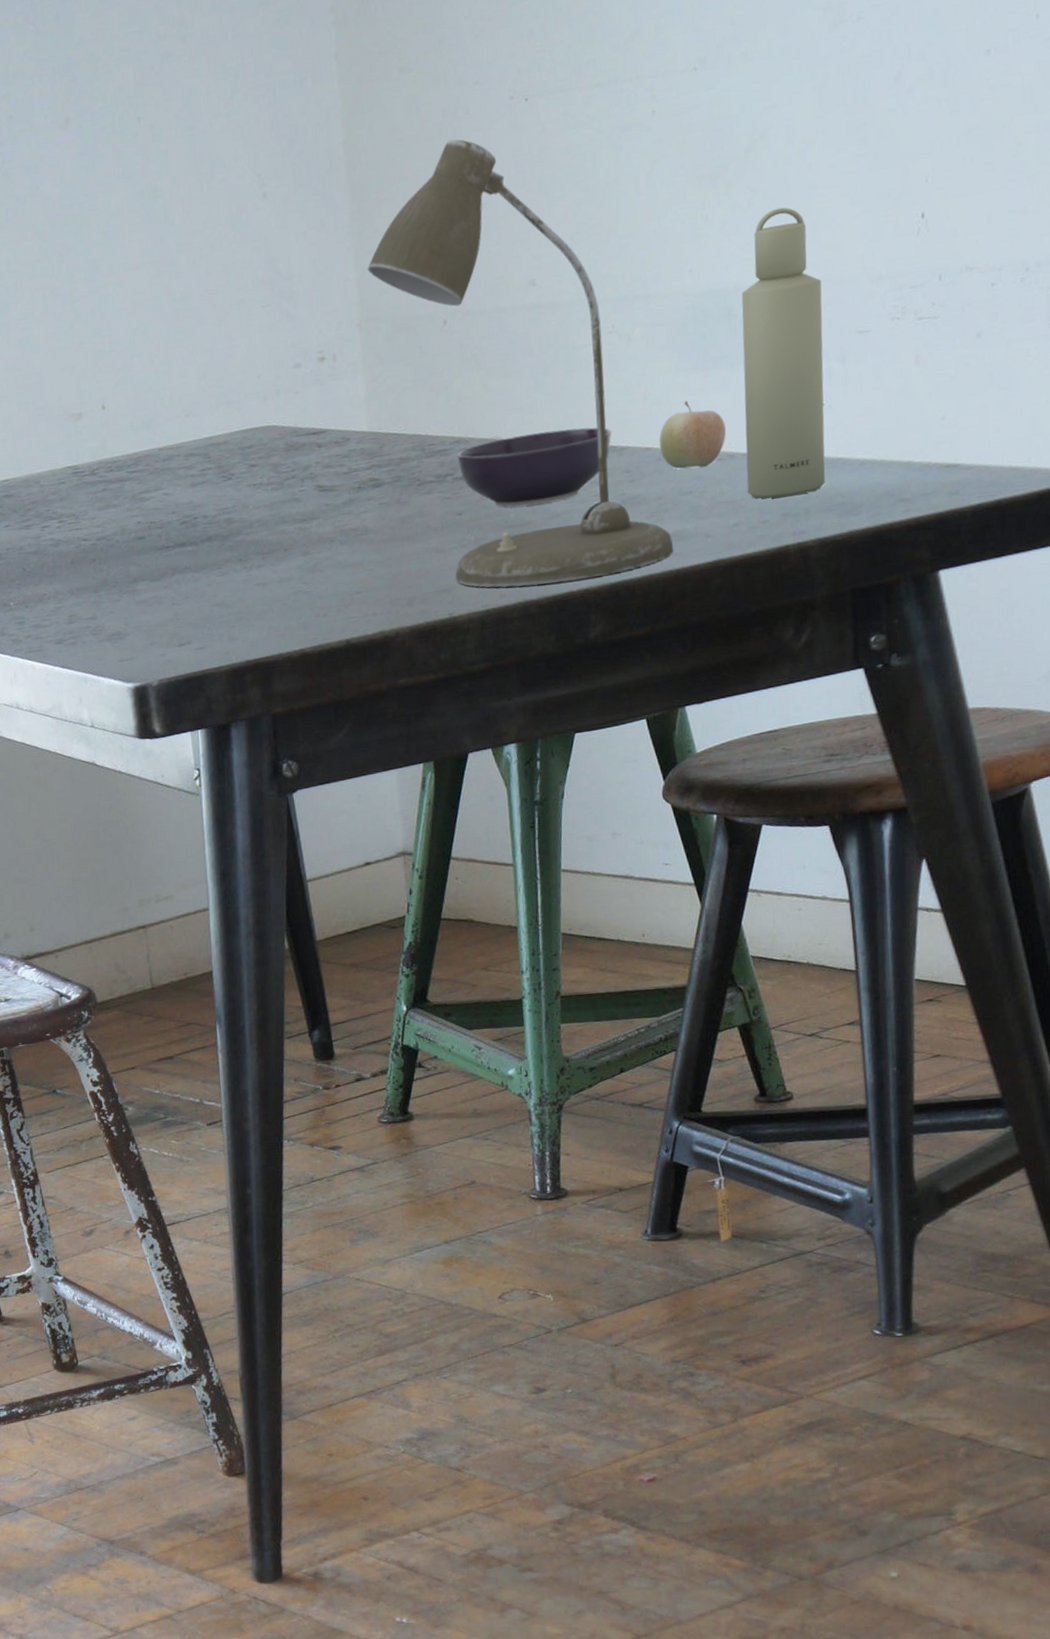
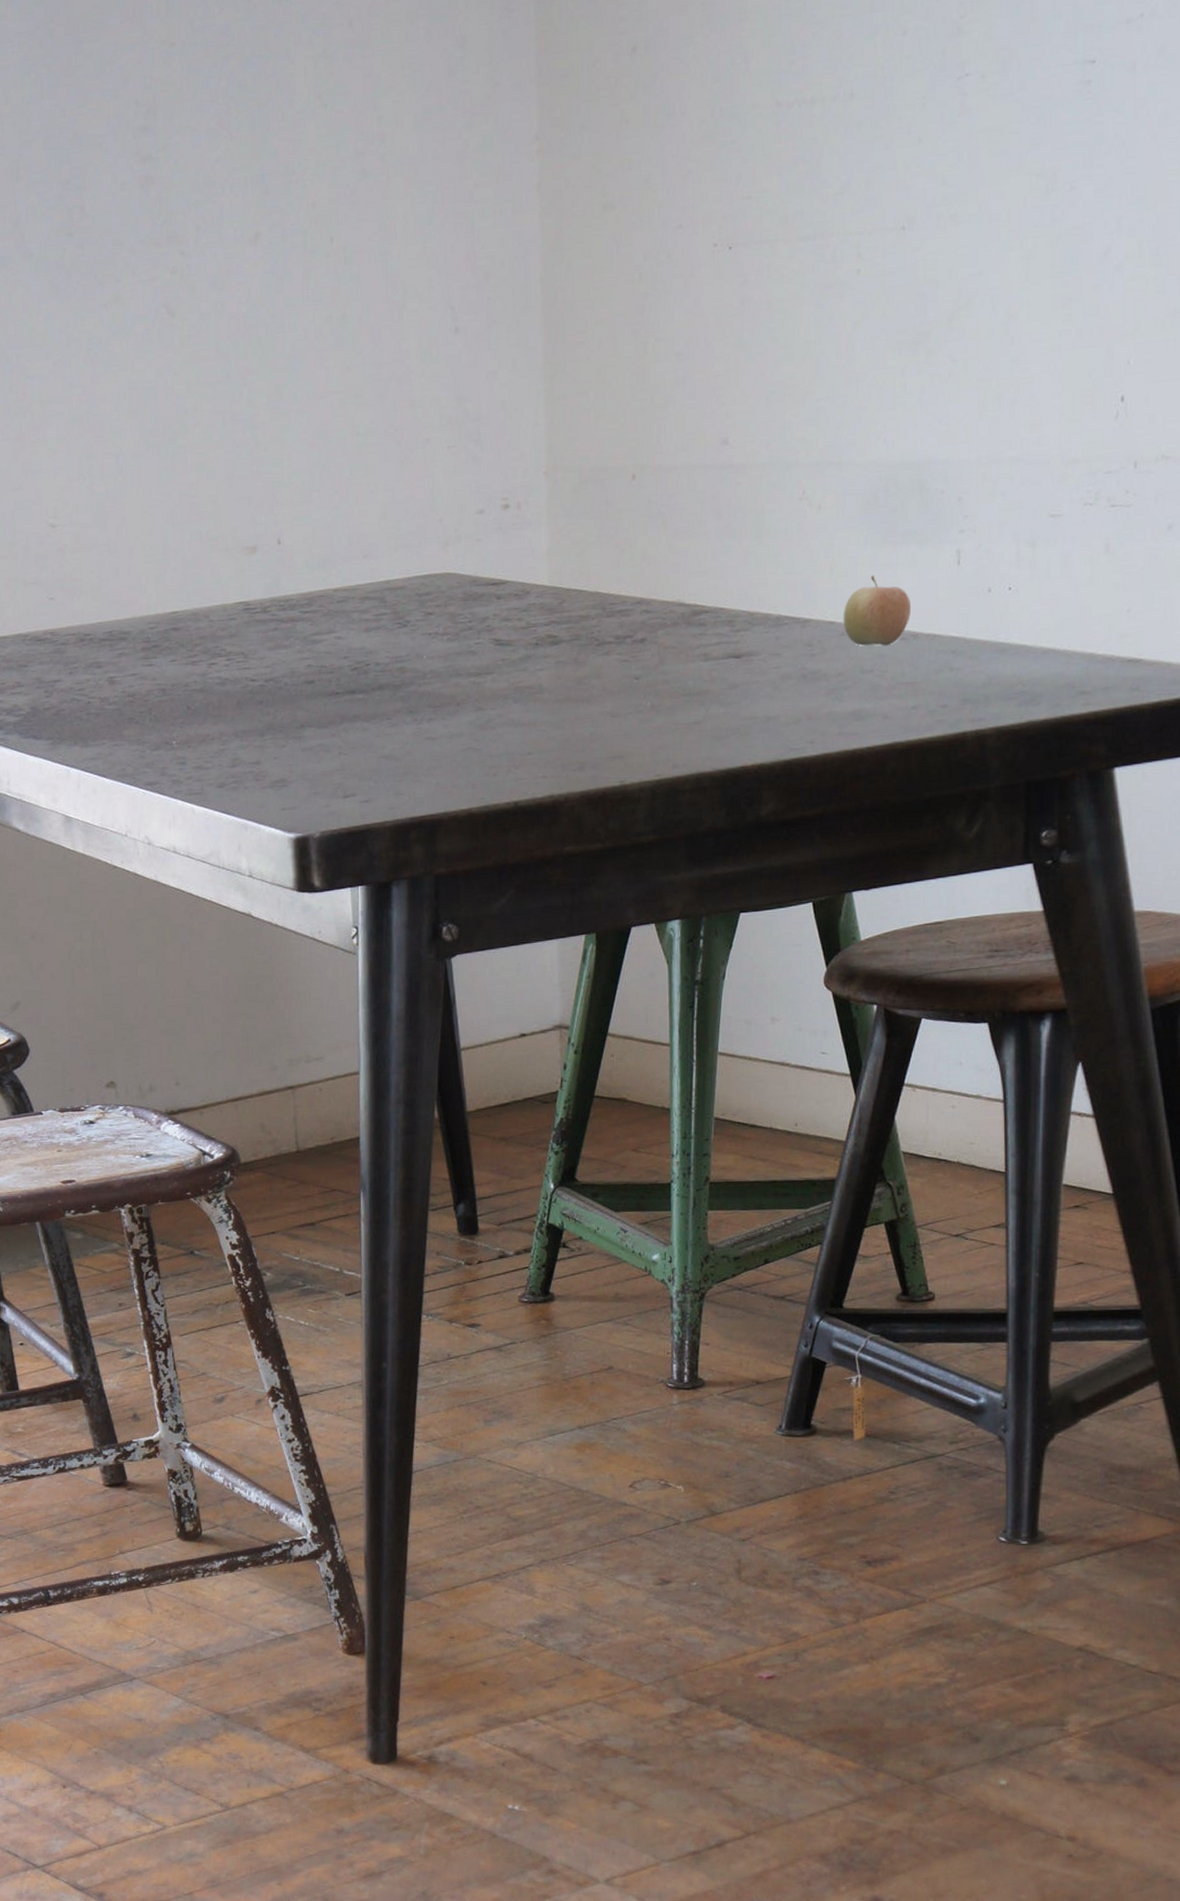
desk lamp: present [367,139,673,588] -> none [558,284,850,758]
bowl: present [457,427,612,507] -> none [638,596,796,675]
bottle: present [741,207,826,499] -> none [928,380,1017,683]

